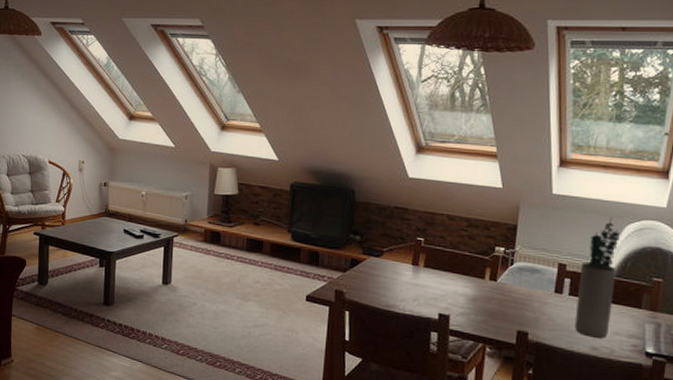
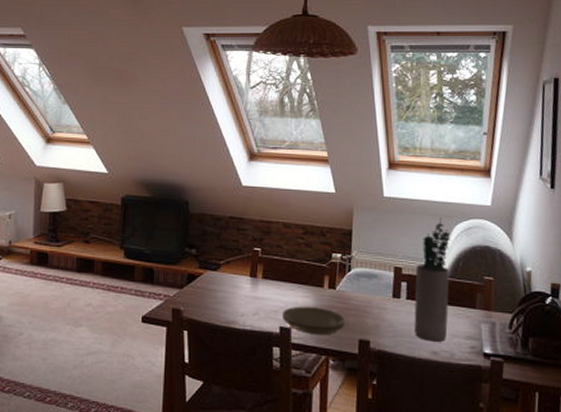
plate: none [441,295,504,324] -> present [281,306,345,336]

